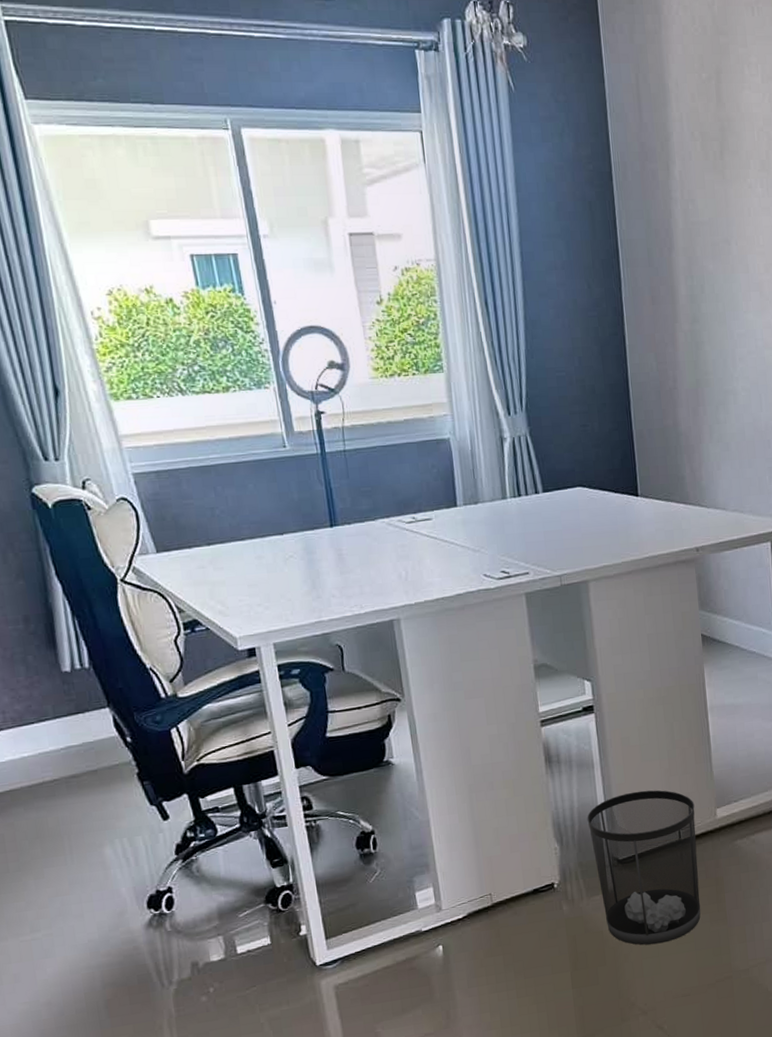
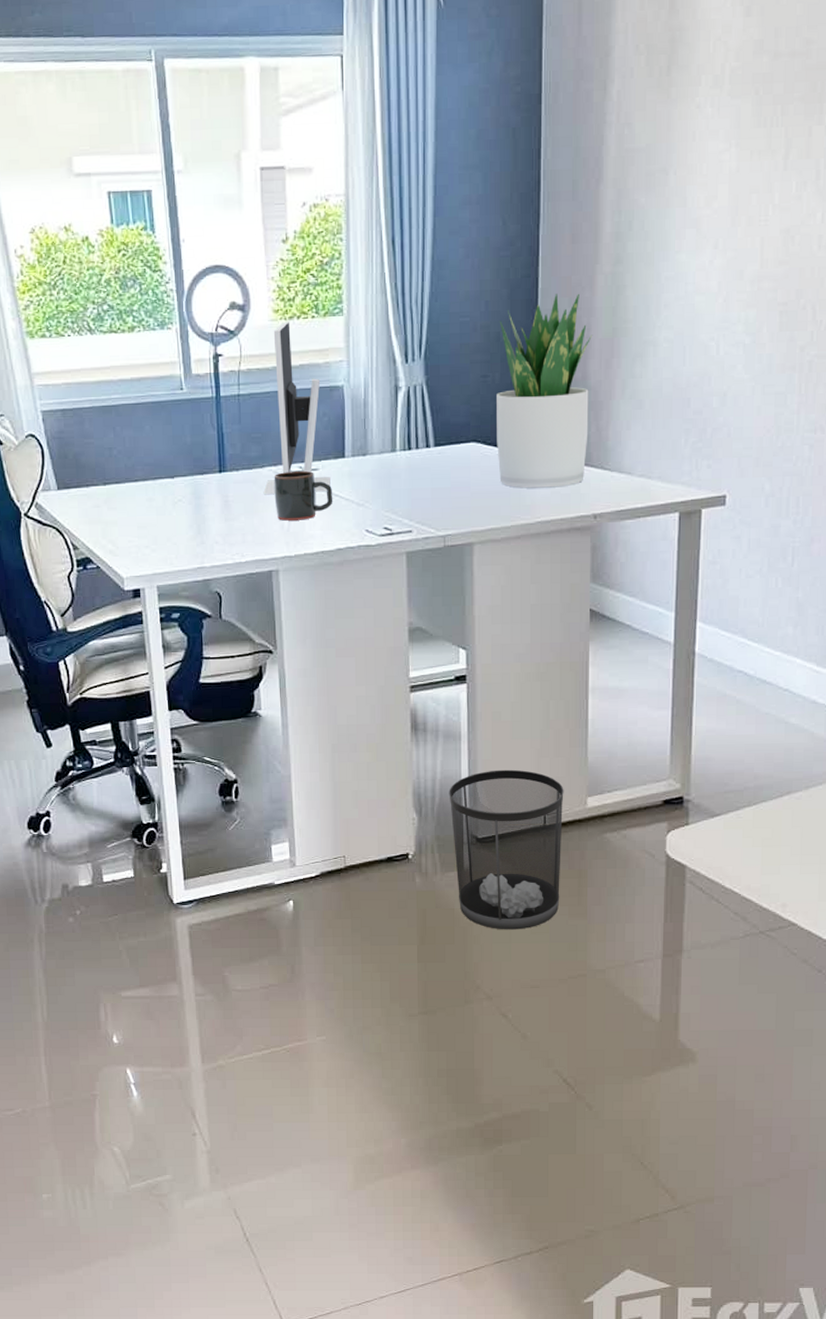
computer monitor: none [375,379,446,547] -> present [263,322,332,495]
mug: none [387,521,449,571] -> present [274,470,333,521]
planter: none [593,349,684,528] -> present [497,293,593,489]

